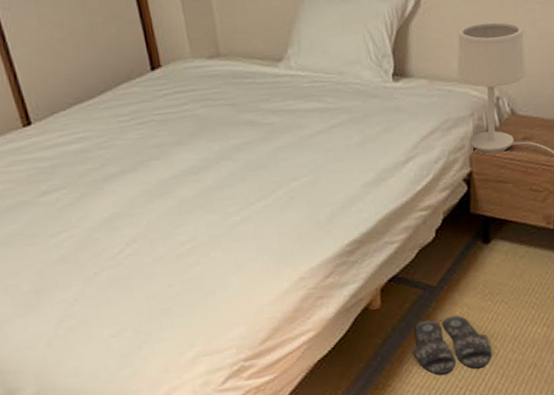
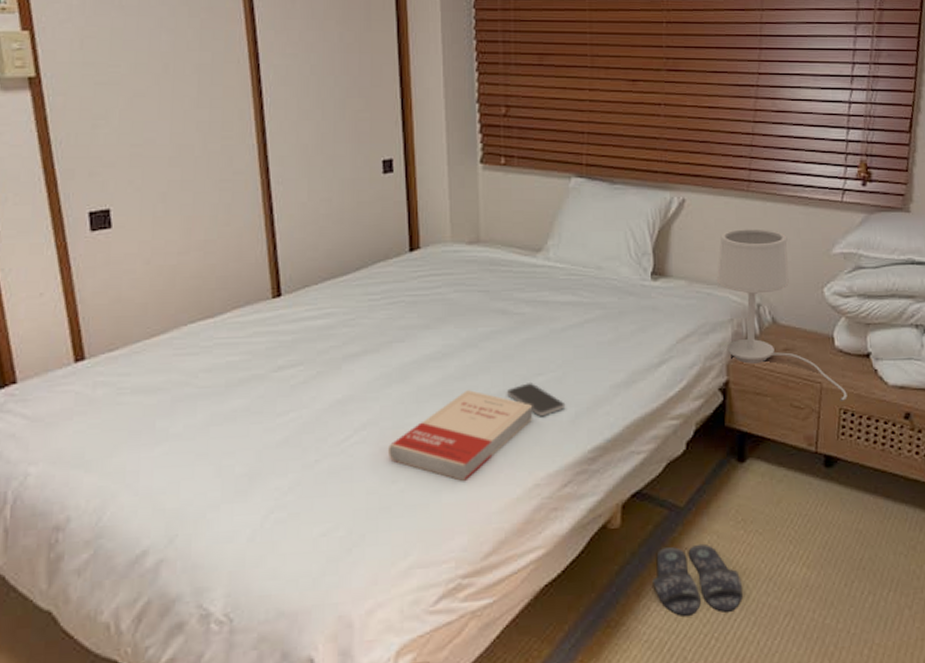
book: none [159,199,292,280] -> present [387,390,533,481]
smartphone: none [263,188,321,217] -> present [506,383,566,416]

